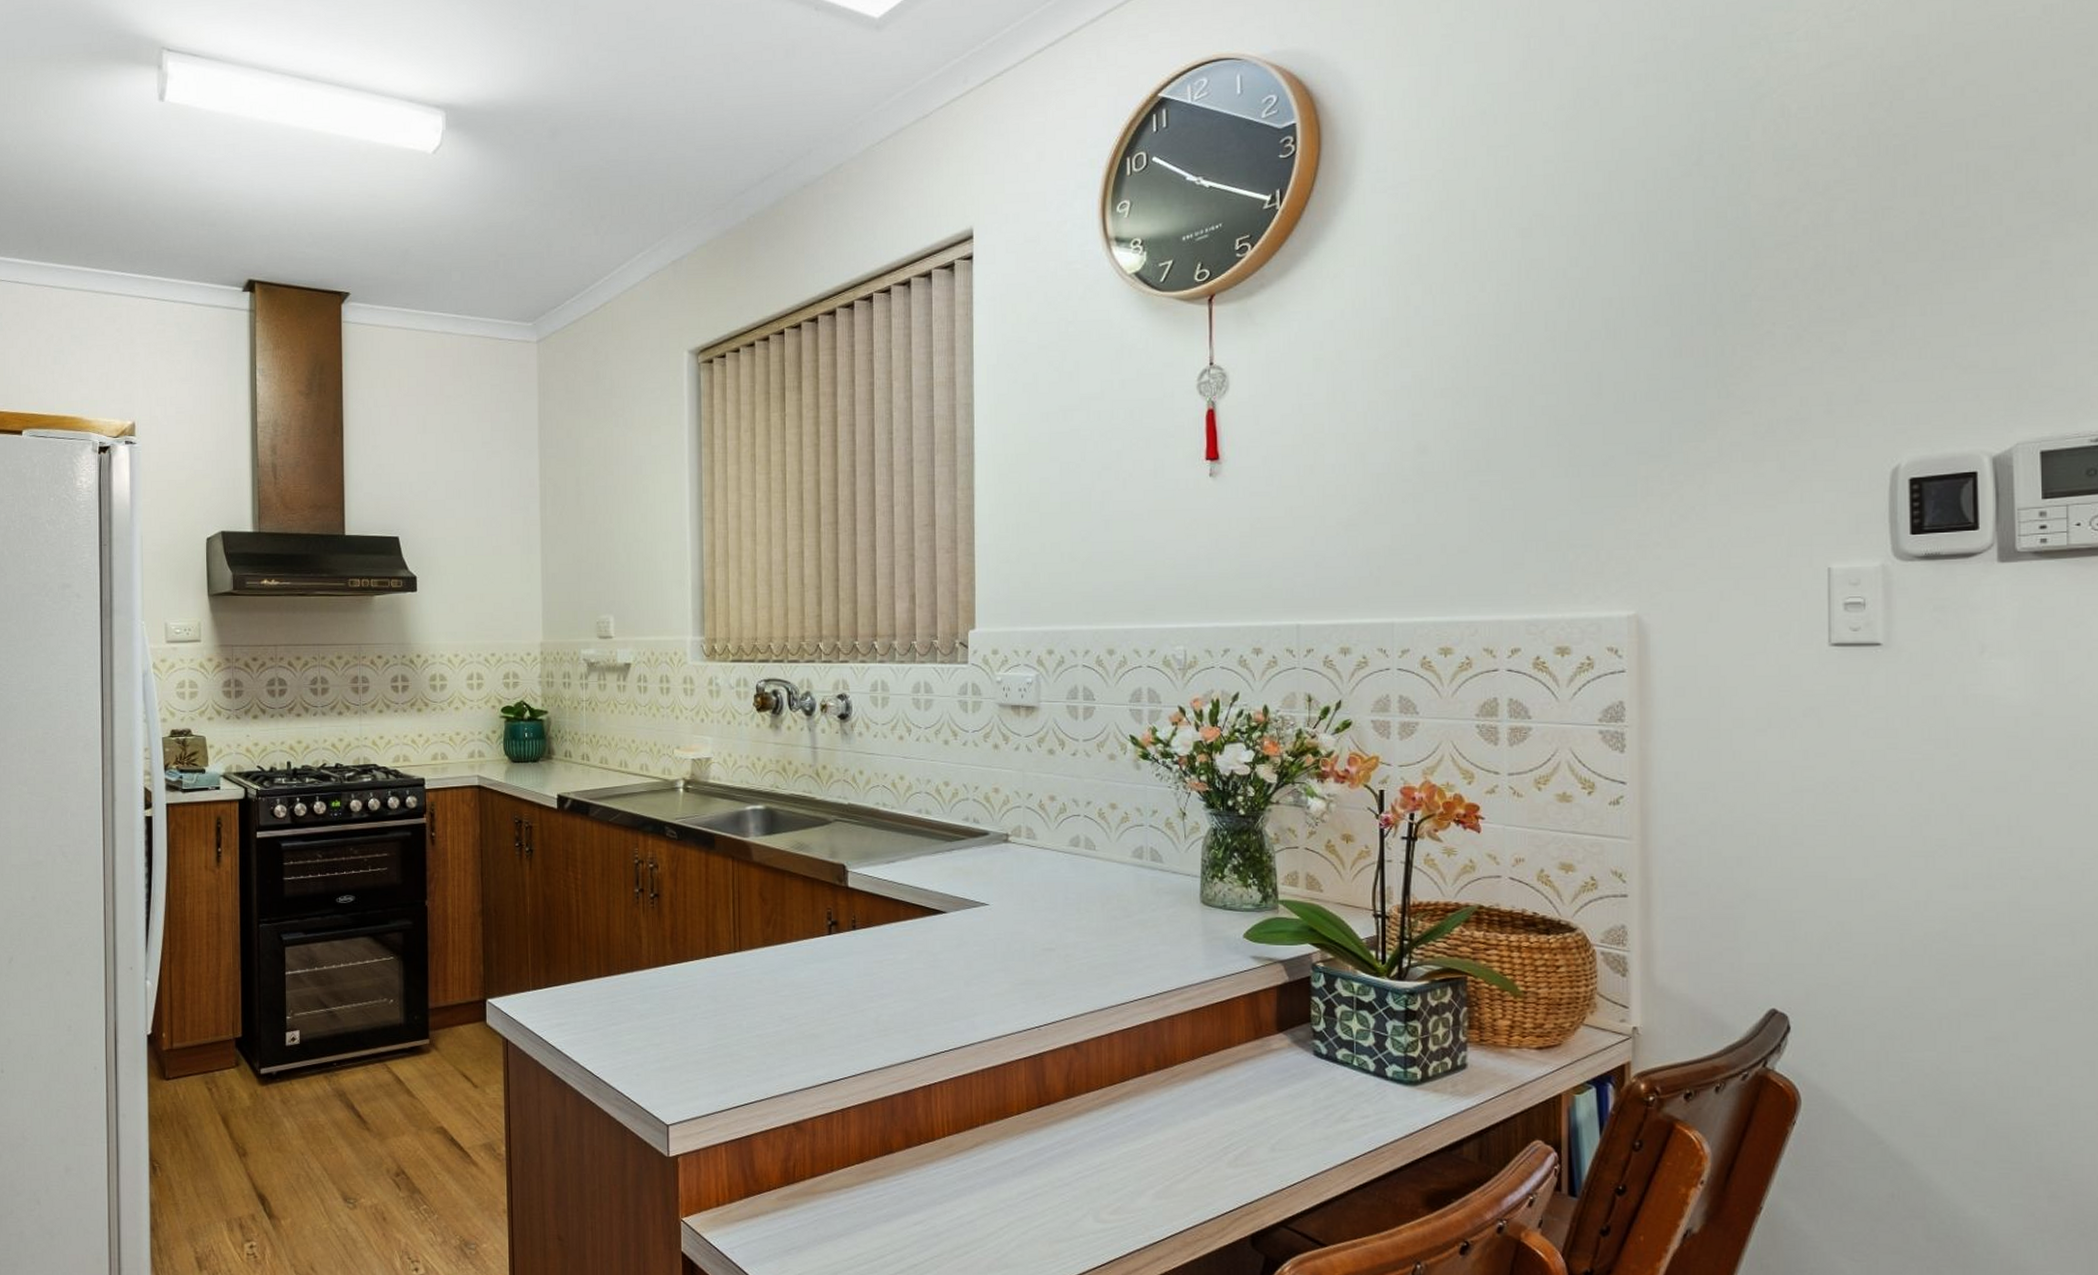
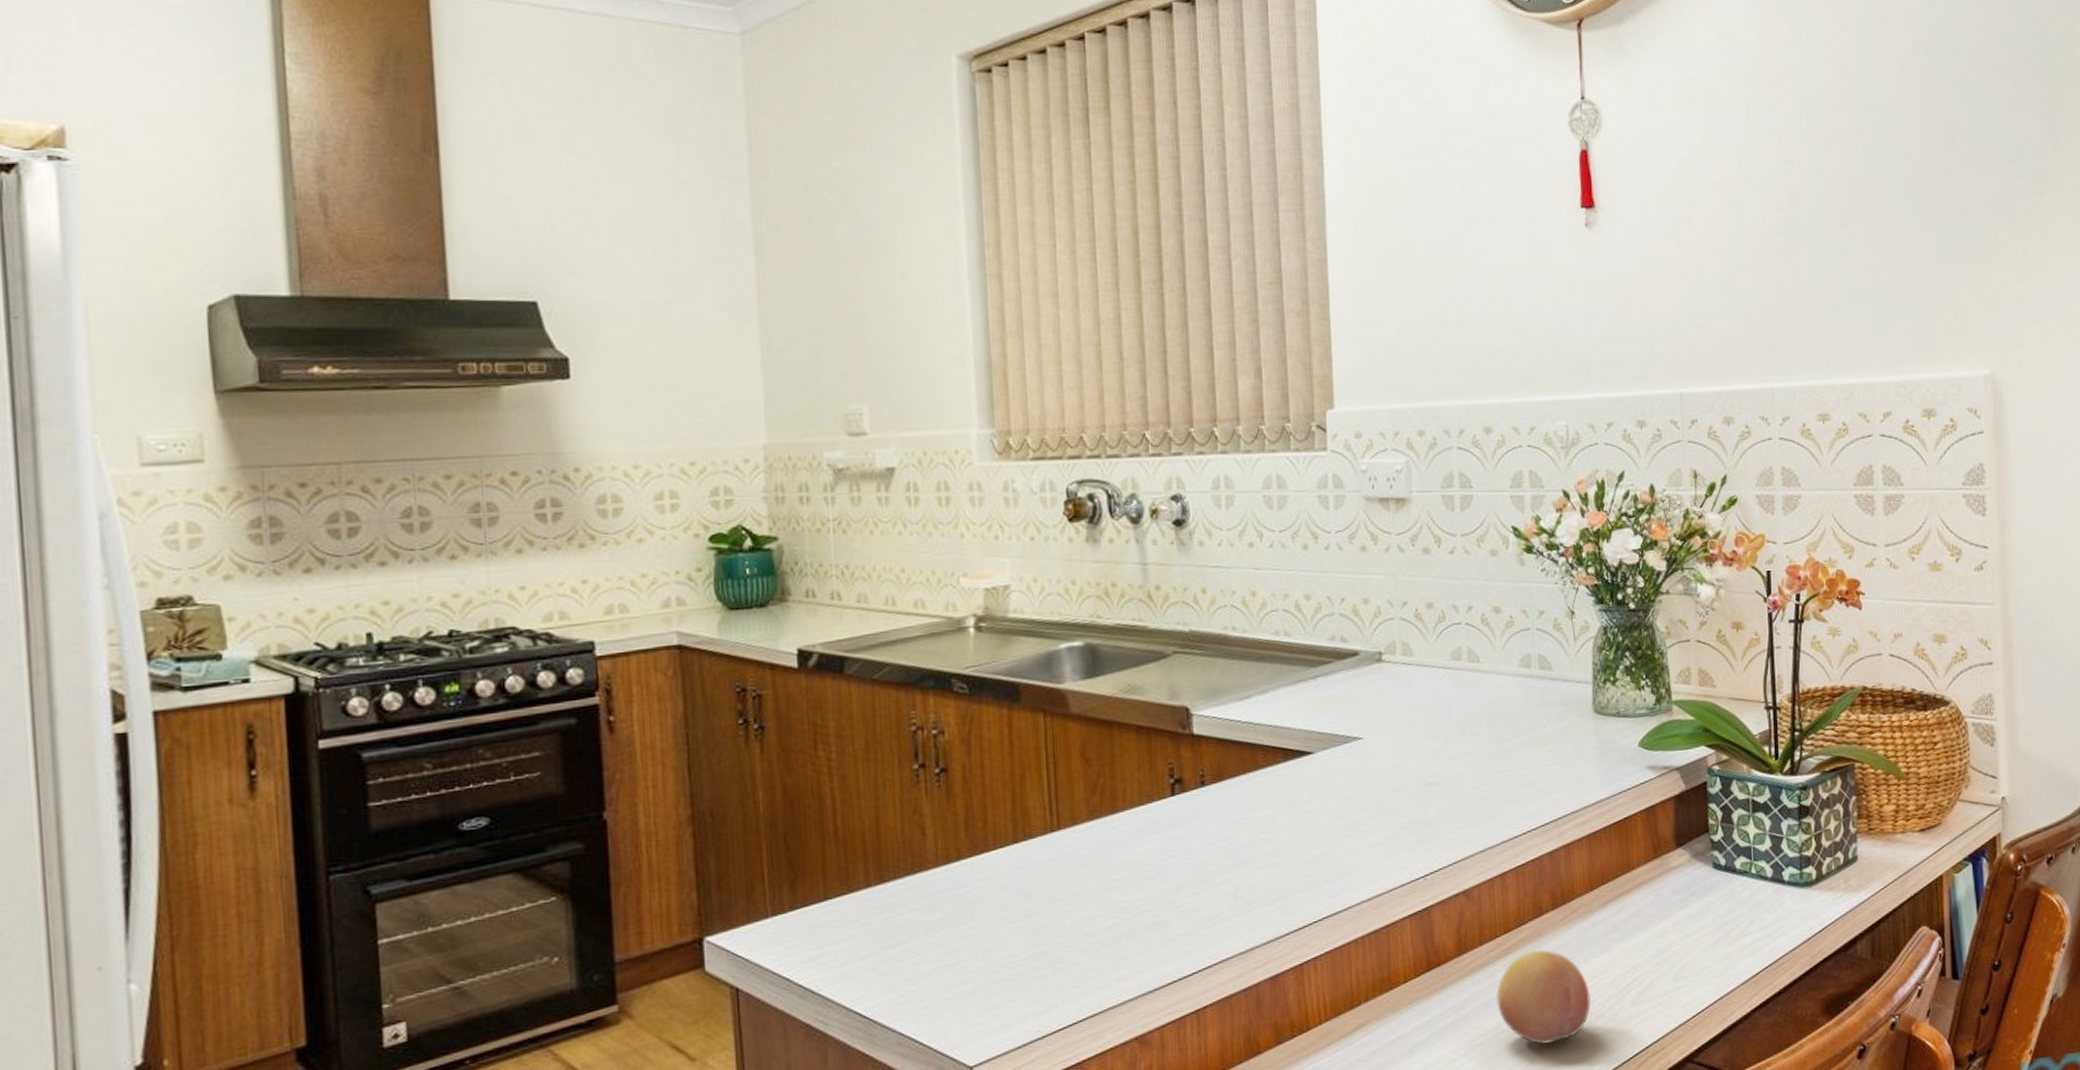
fruit: none [1099,1104,1188,1187] -> present [1495,949,1591,1045]

